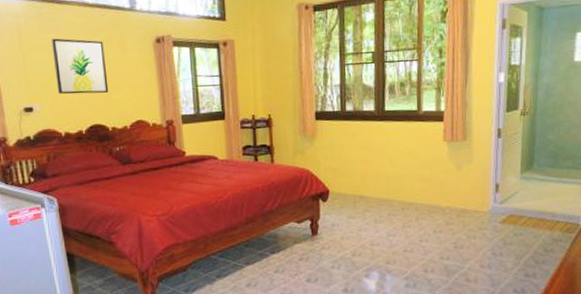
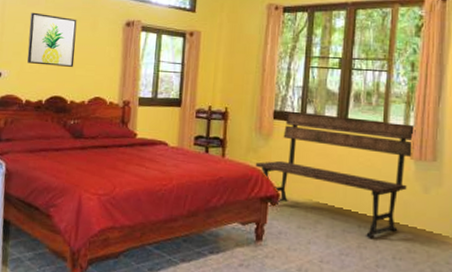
bench: none [303,109,447,218] -> present [255,112,416,238]

